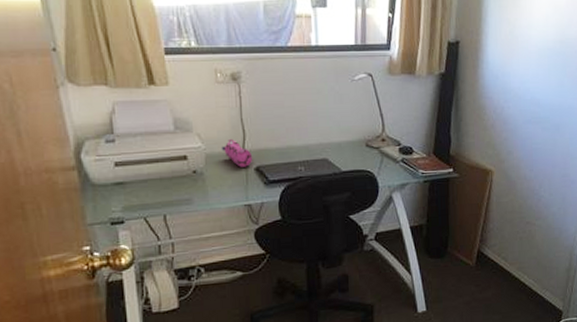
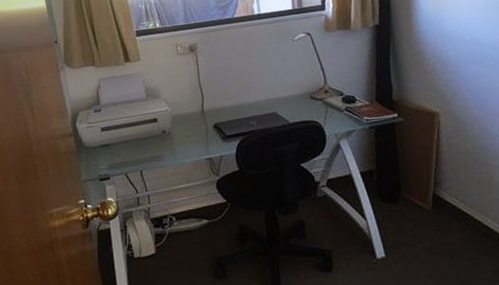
pencil case: present [221,138,253,167] -> none [184,101,211,125]

